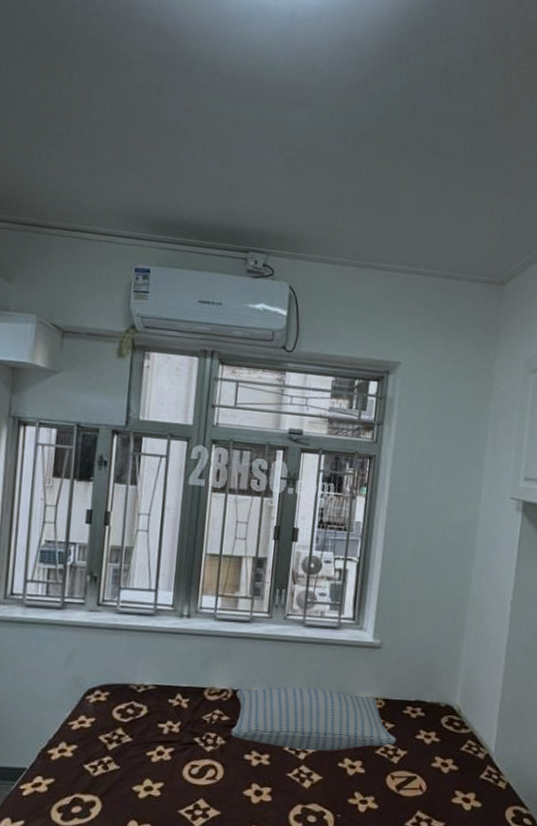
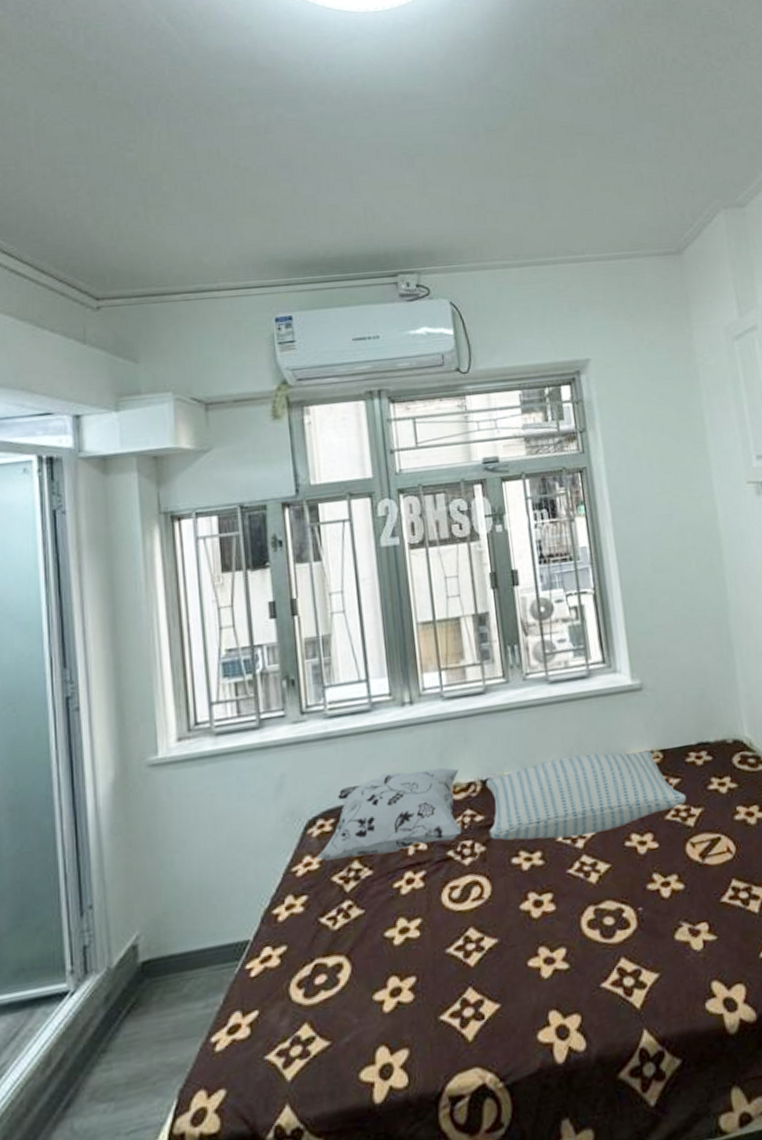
decorative pillow: none [89,666,217,730] -> present [316,767,462,861]

